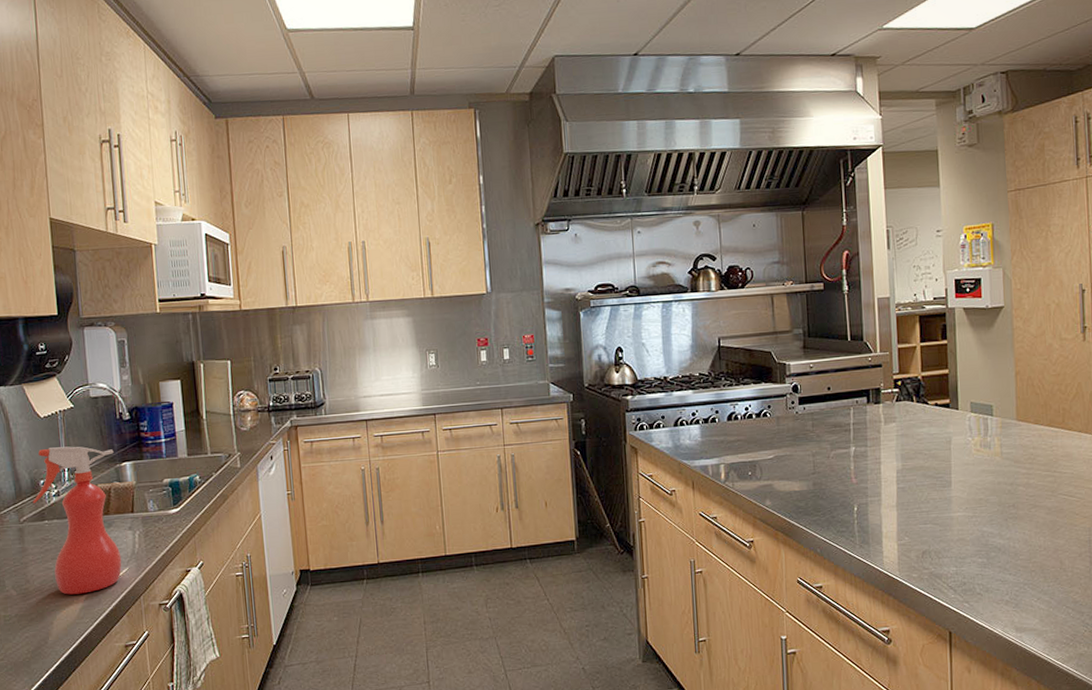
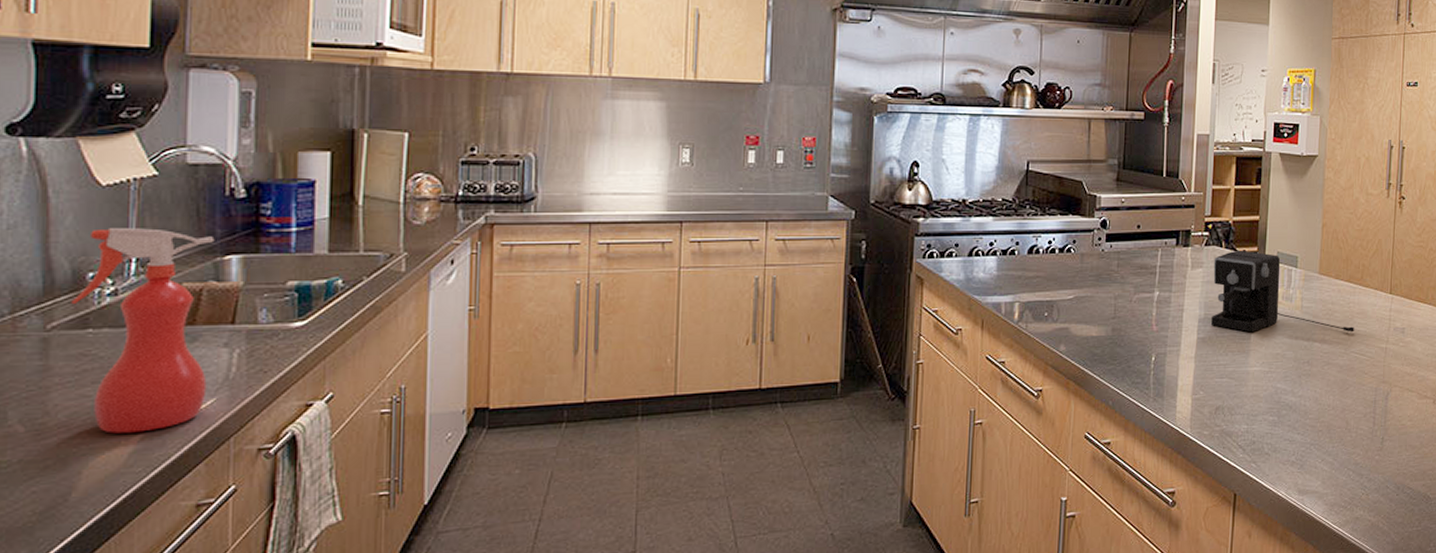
coffee maker: none [906,403,1060,481] -> present [1211,250,1354,333]

